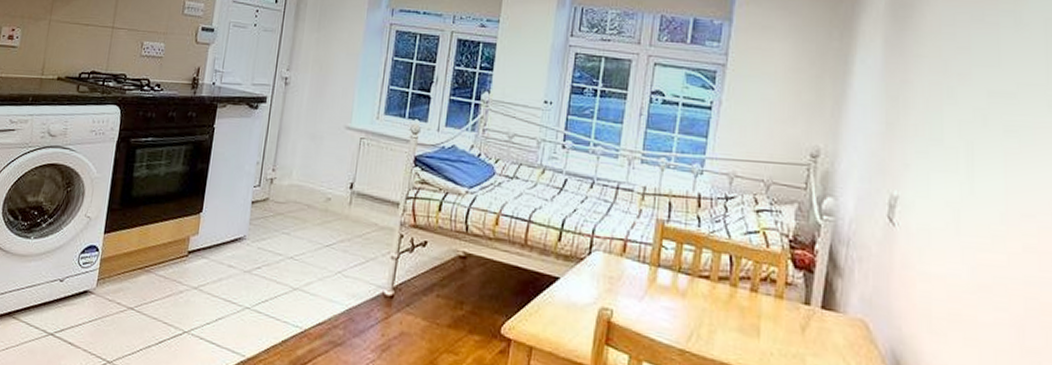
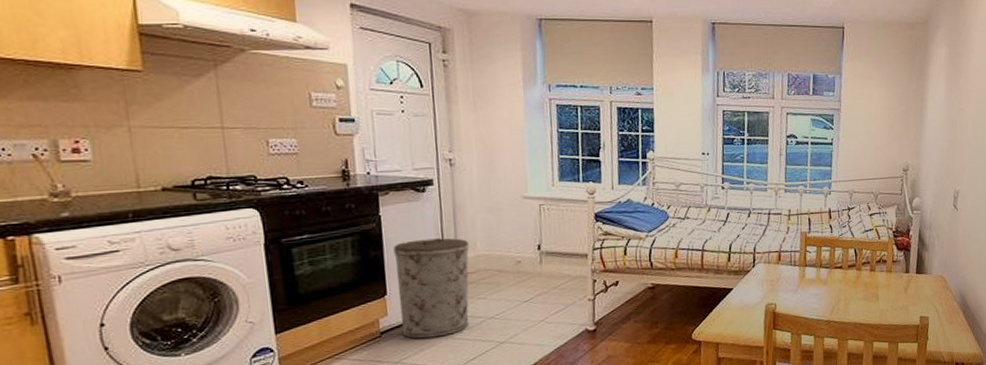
trash can: none [206,158,286,269] -> present [393,238,470,339]

